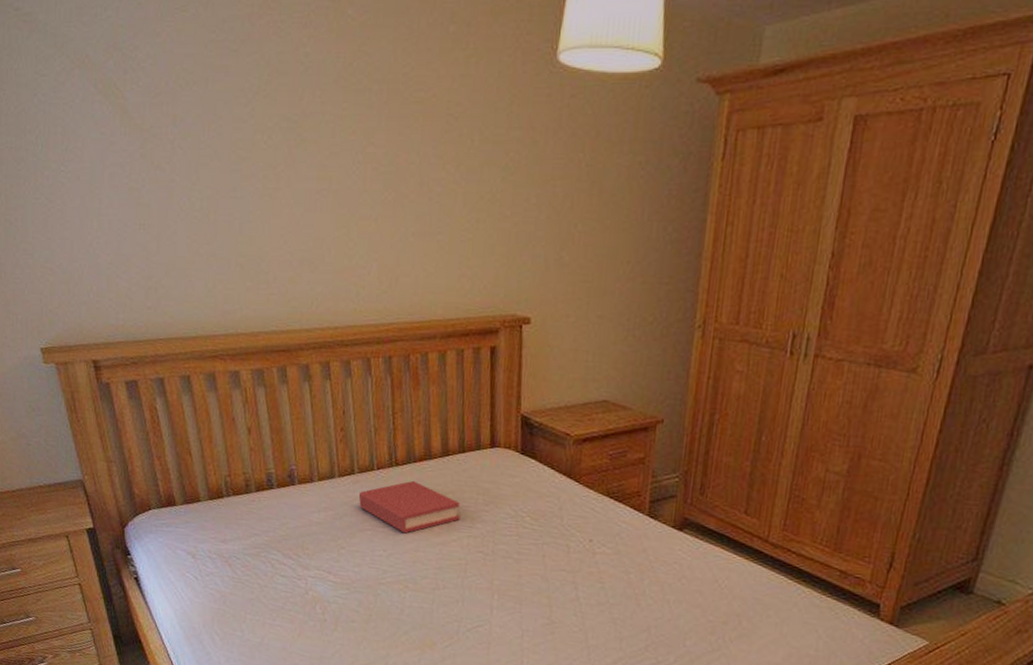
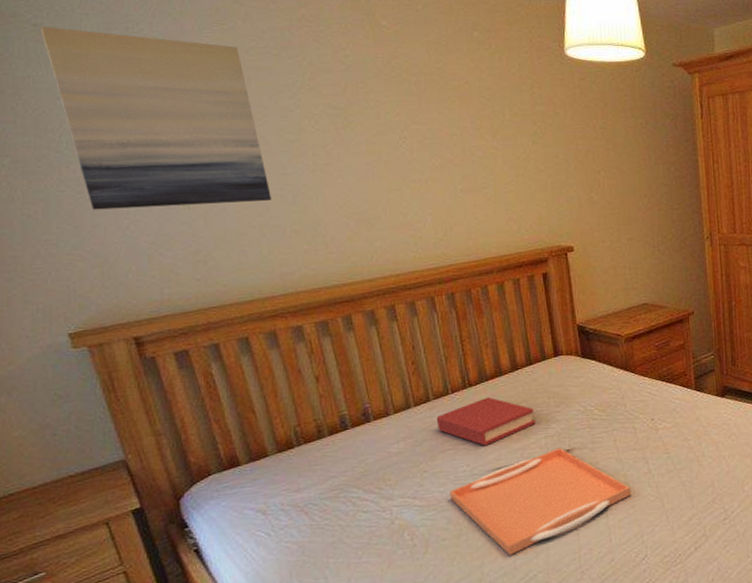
wall art: none [21,10,221,227] -> present [41,26,272,210]
serving tray: none [363,551,553,654] -> present [450,447,631,556]

